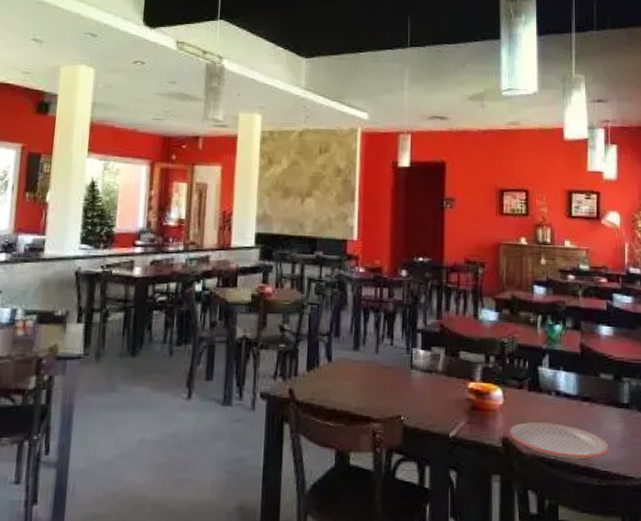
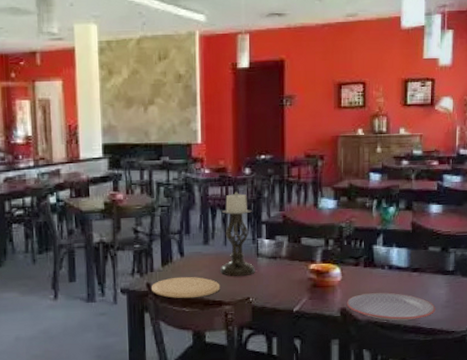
plate: none [293,384,369,411] -> present [150,276,220,299]
candle holder: none [370,294,408,390] -> present [220,191,255,276]

